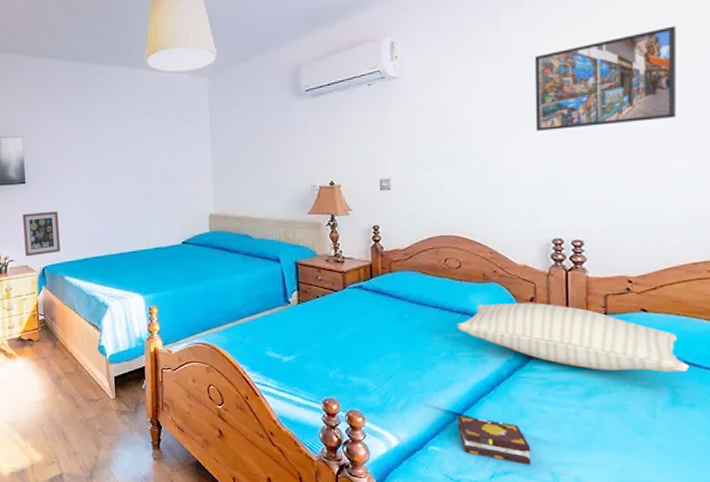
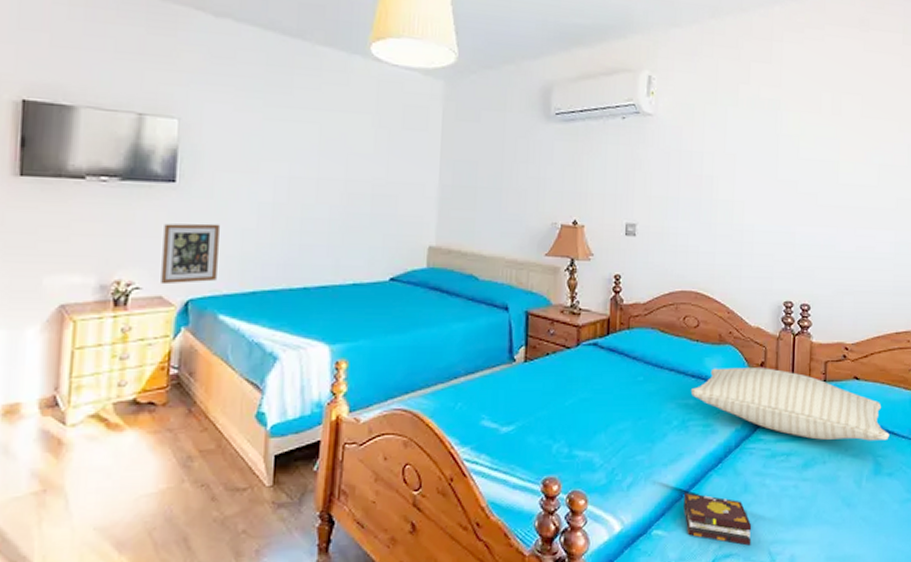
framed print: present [534,25,676,131] -> none [776,105,893,192]

